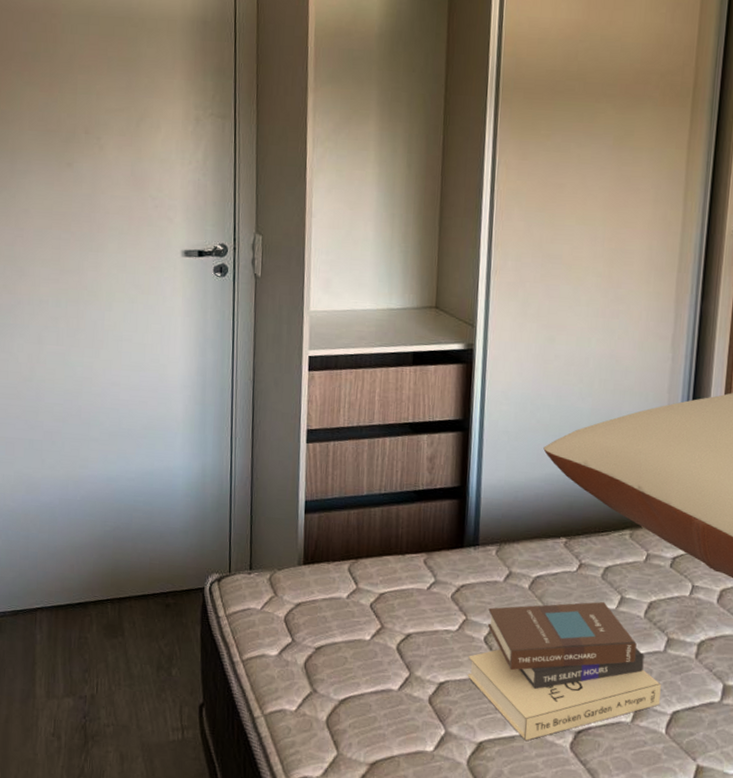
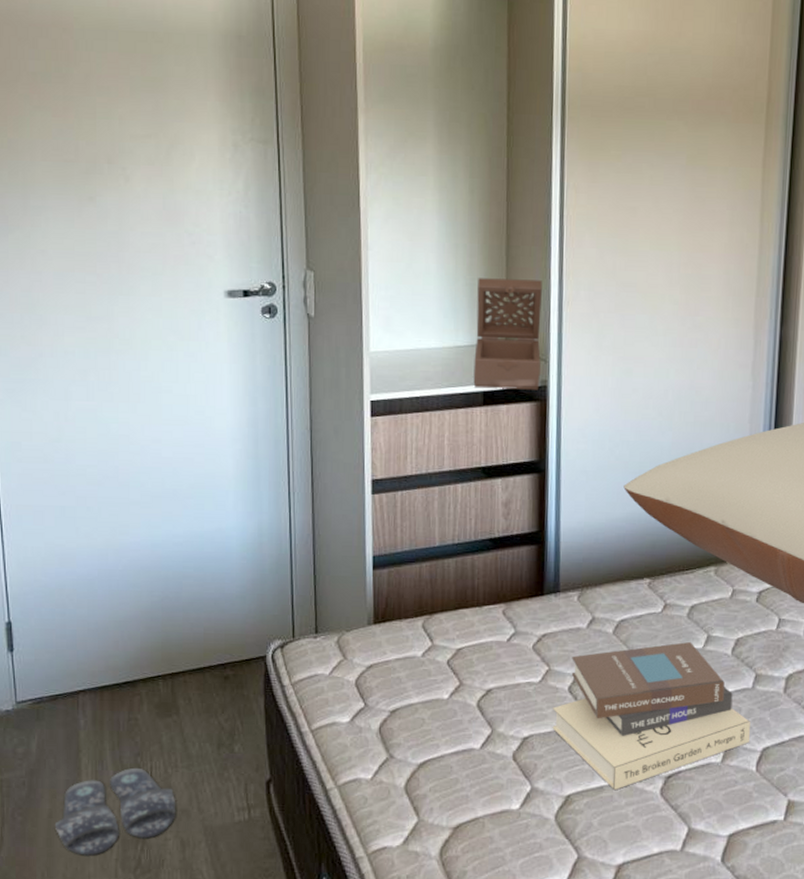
slippers: none [10,682,118,761] -> present [54,767,176,856]
jewelry box: none [404,246,472,353] -> present [473,278,542,390]

